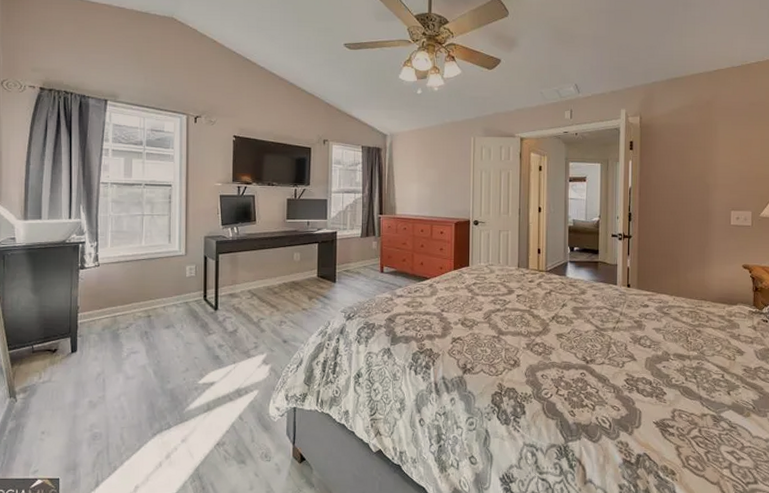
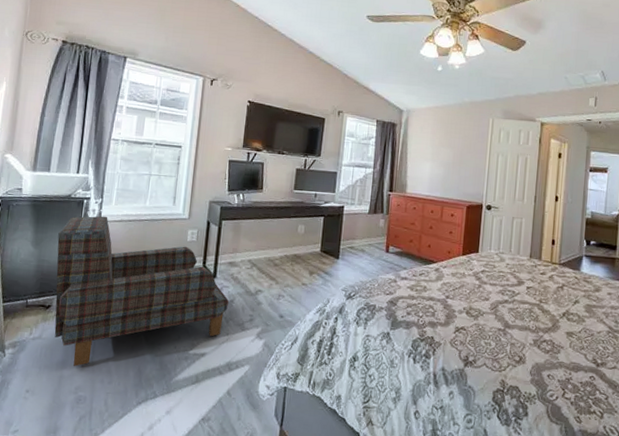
armchair: none [57,259,232,405] -> present [54,216,229,366]

